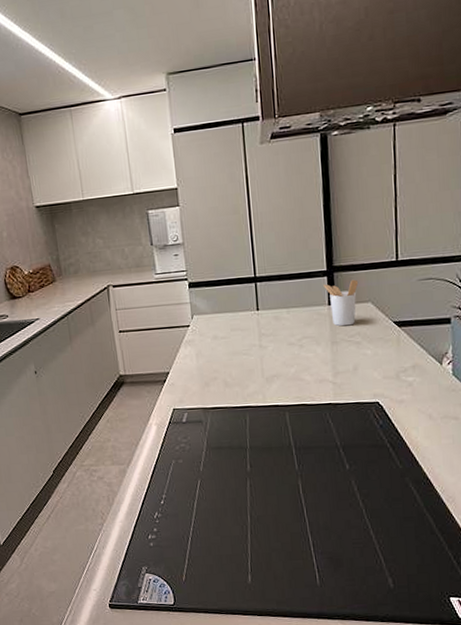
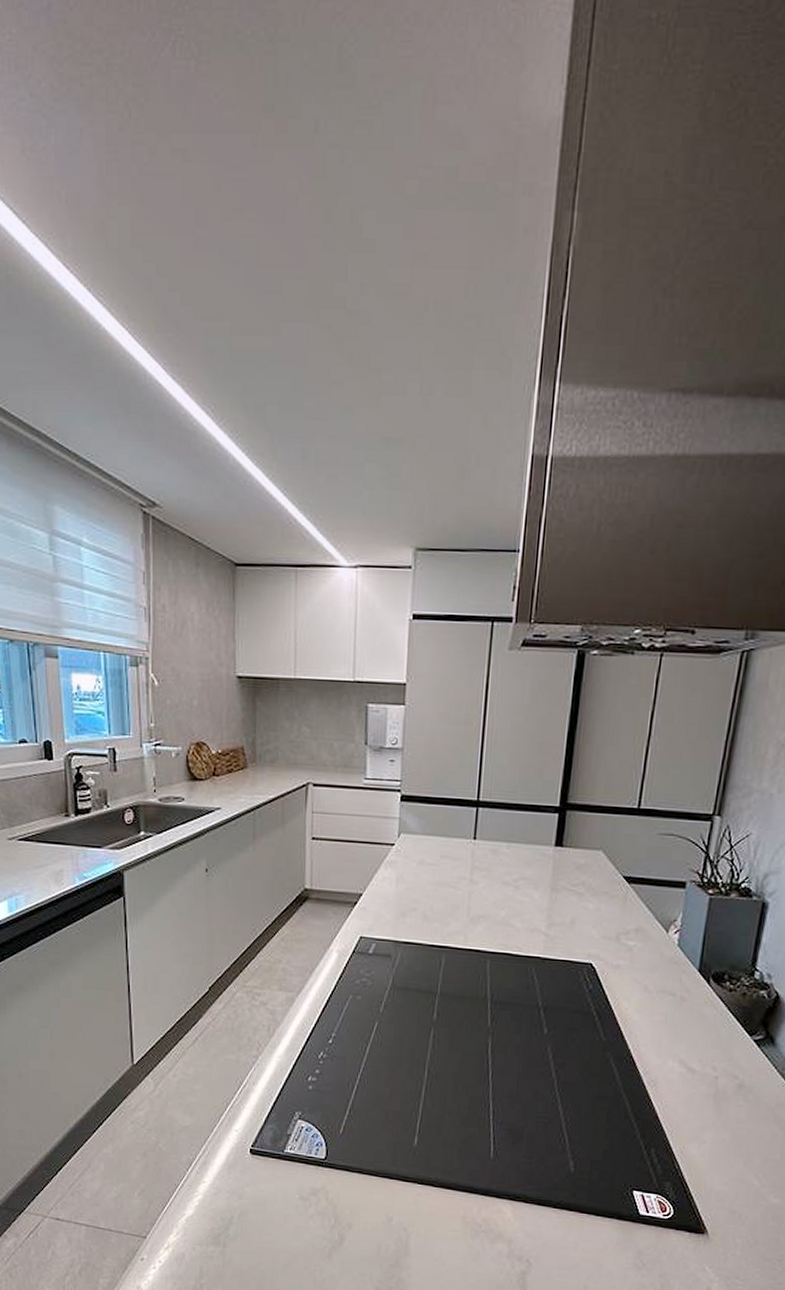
utensil holder: present [323,279,359,327] -> none [553,822,593,873]

